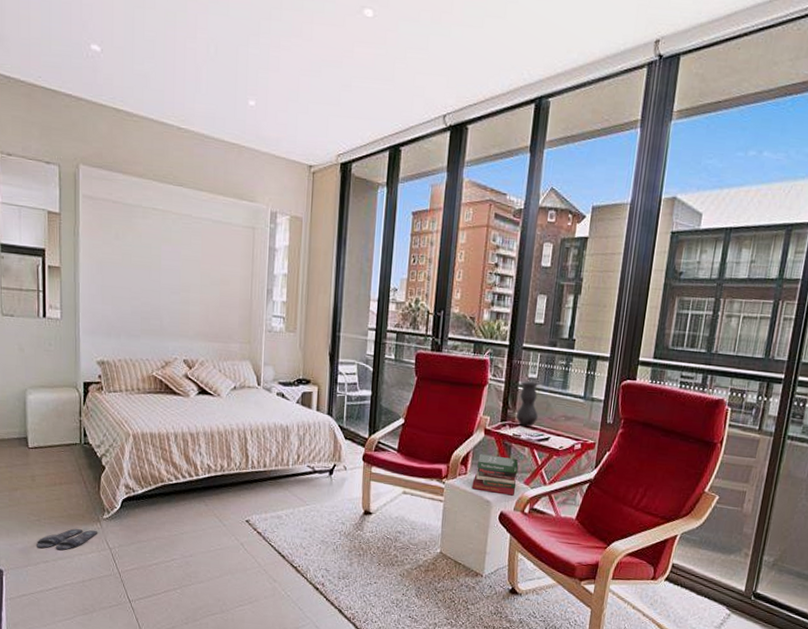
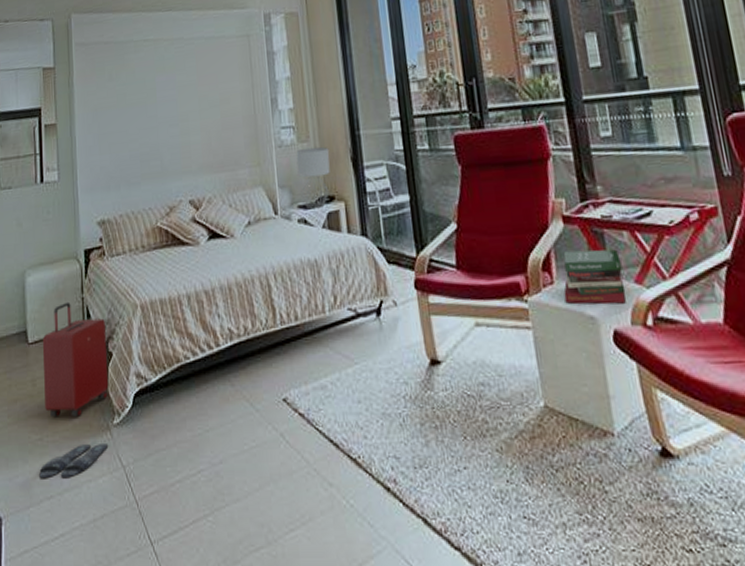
suitcase: none [41,421,101,509] -> present [42,301,109,418]
table lamp: none [282,337,312,388] -> present [296,146,330,210]
vase: present [515,381,539,427] -> none [591,141,629,204]

